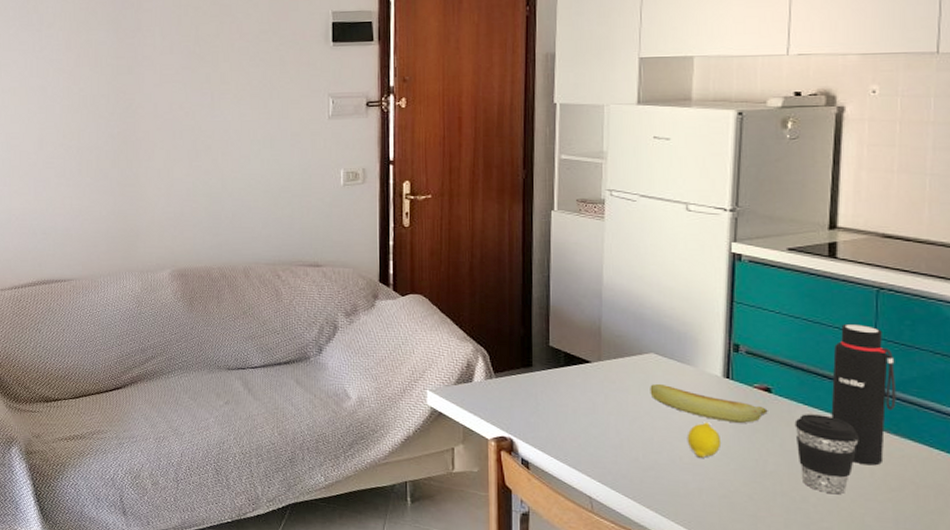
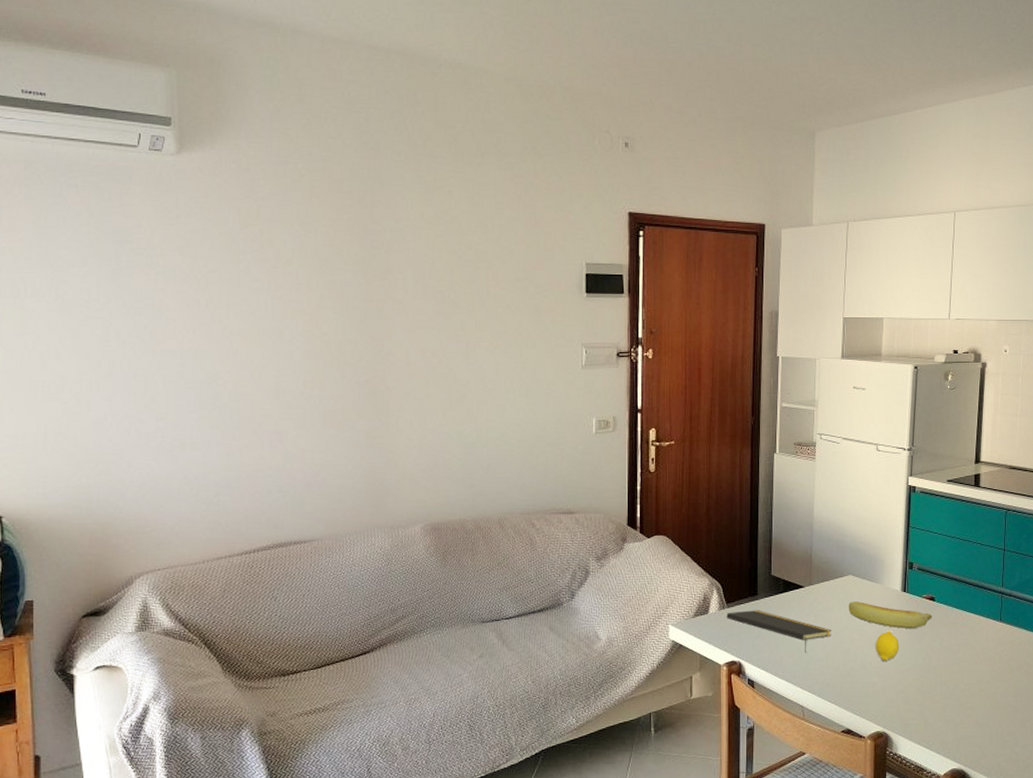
notepad: none [494,382,629,438] -> present [726,610,832,653]
coffee cup: present [794,414,859,495] -> none [950,616,993,680]
water bottle: present [831,323,896,466] -> none [975,539,1017,653]

